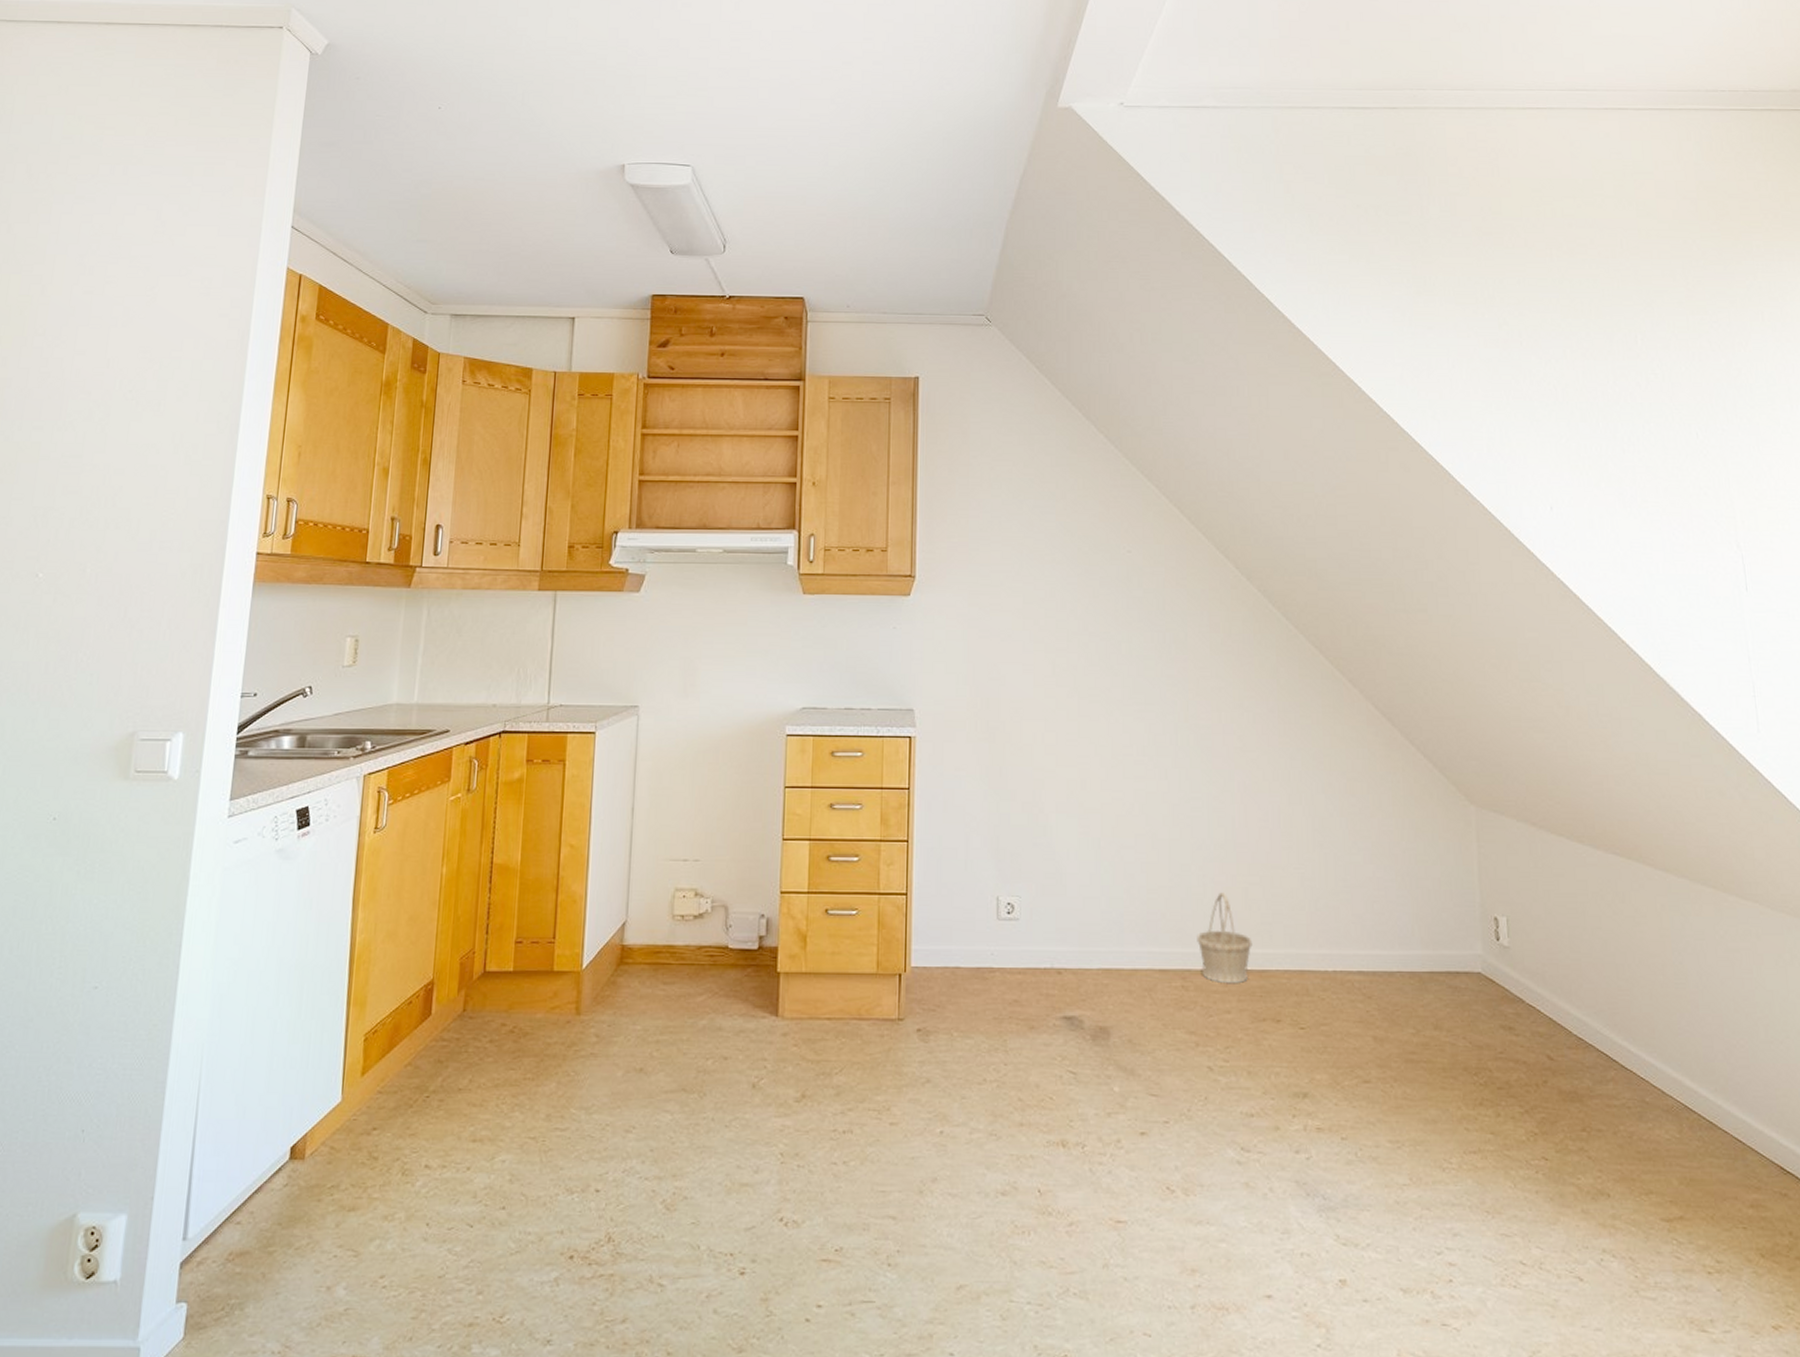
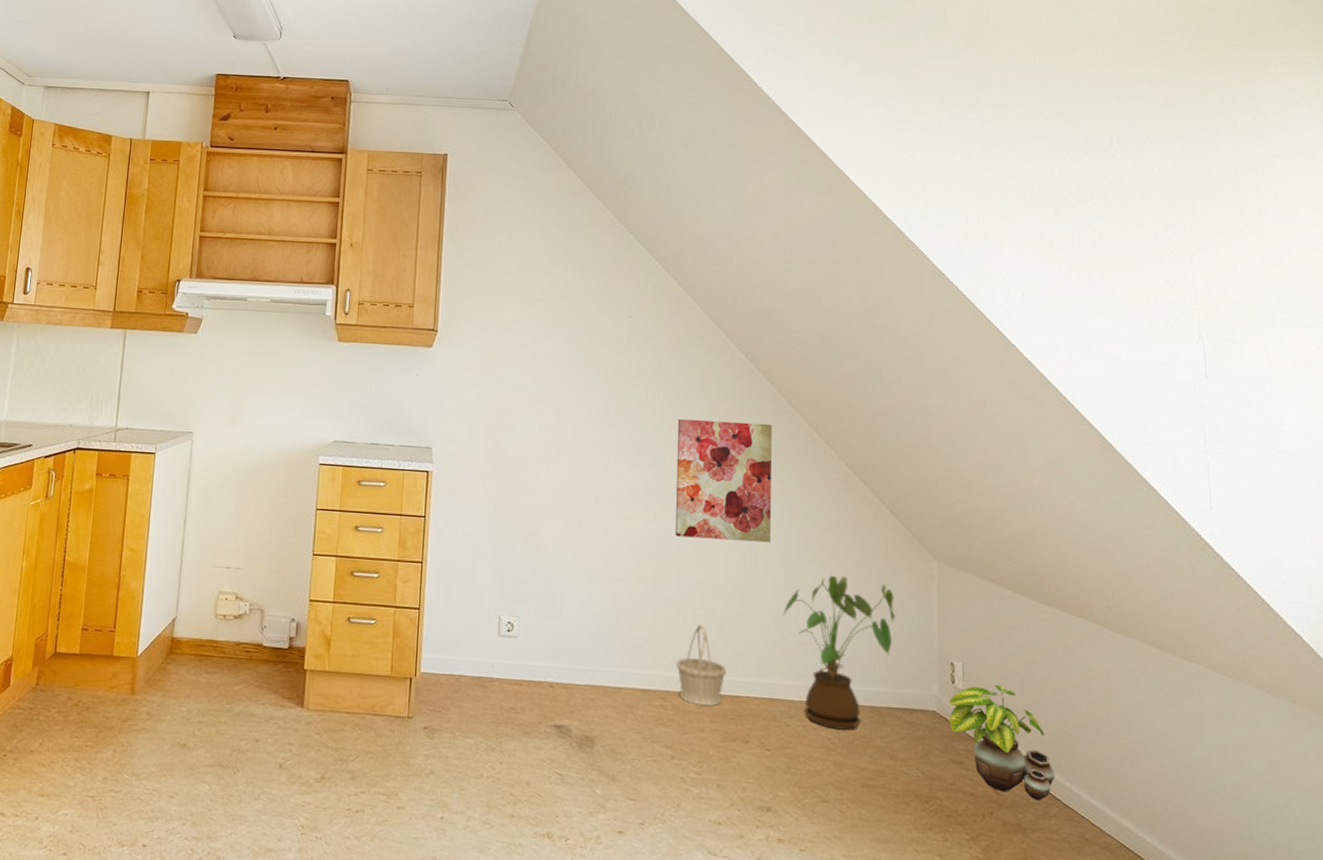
wall art: none [1187,662,1294,796] -> present [674,418,772,543]
house plant: none [1310,828,1433,1001] -> present [782,576,896,731]
potted plant: none [1494,938,1611,1064] -> present [949,684,1055,801]

